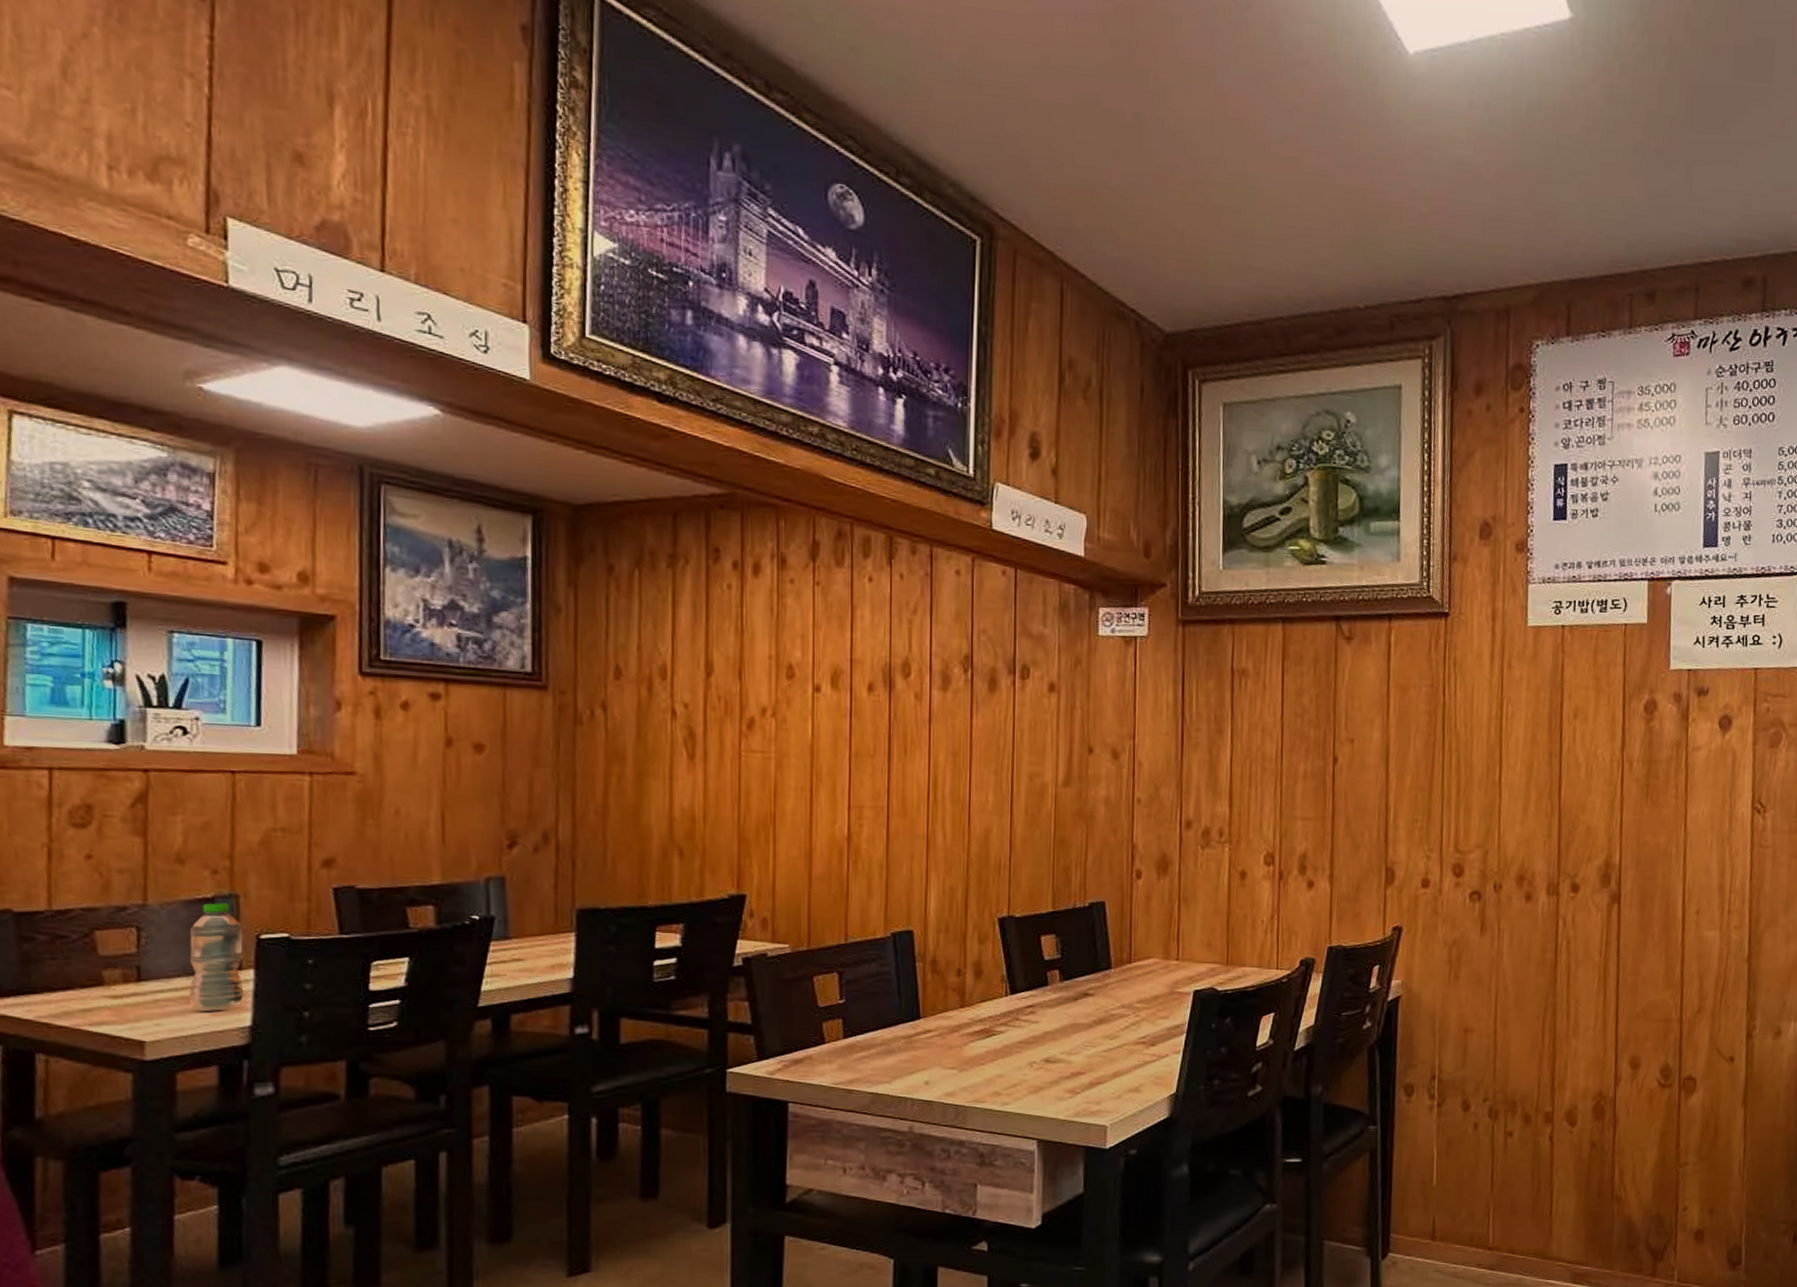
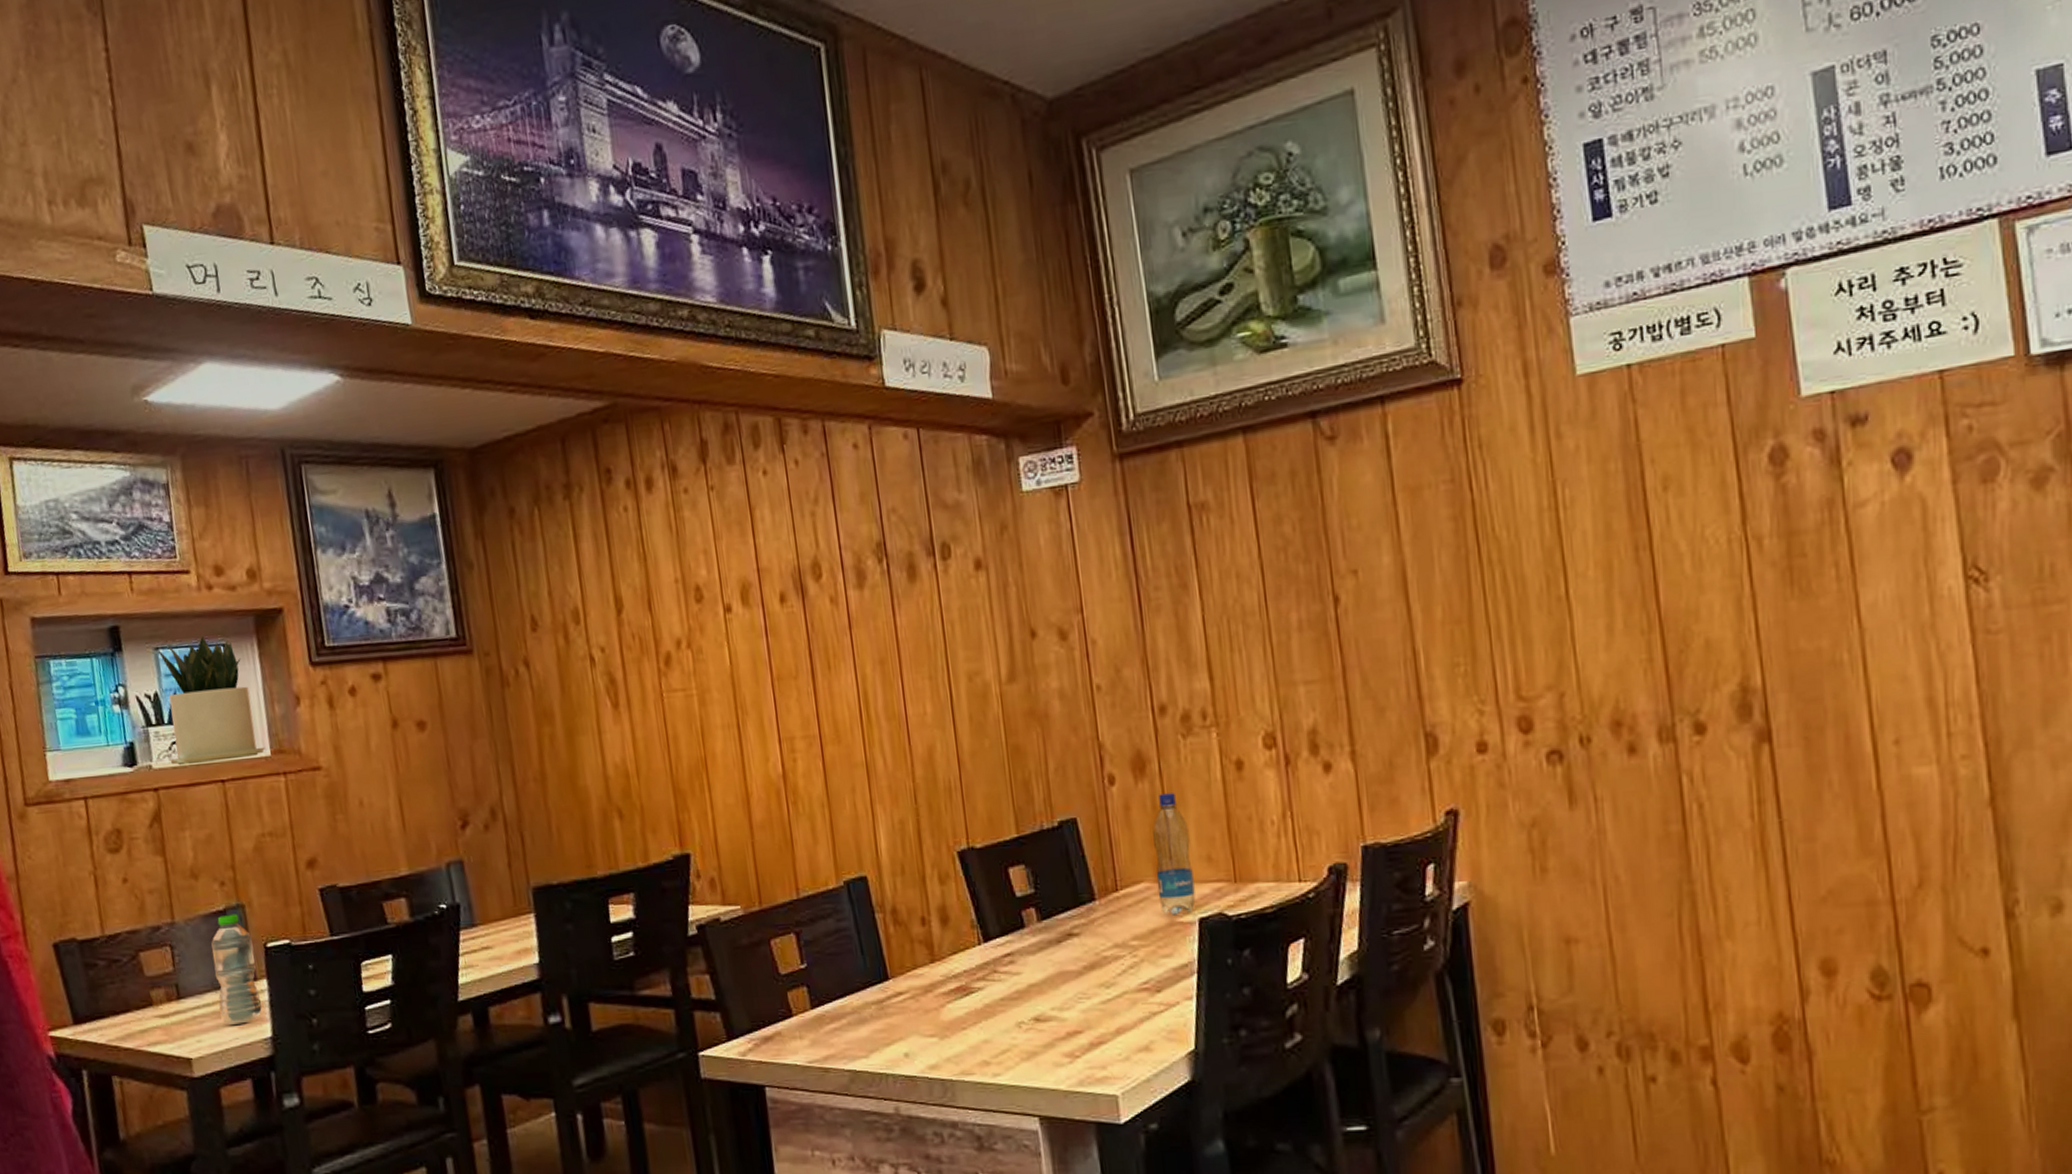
planter: none [167,628,292,753] -> present [157,637,266,766]
bottle: none [1163,890,1196,986] -> present [1152,793,1196,916]

